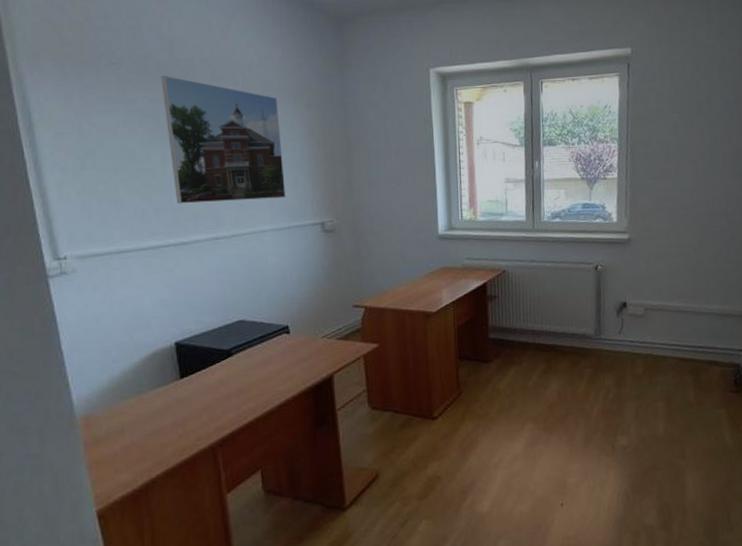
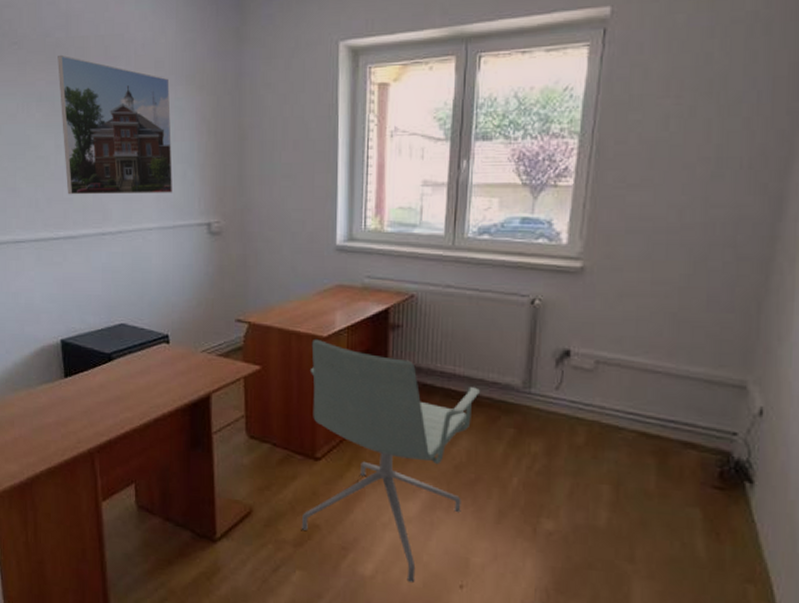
office chair: none [423,314,564,510] -> present [301,338,481,582]

